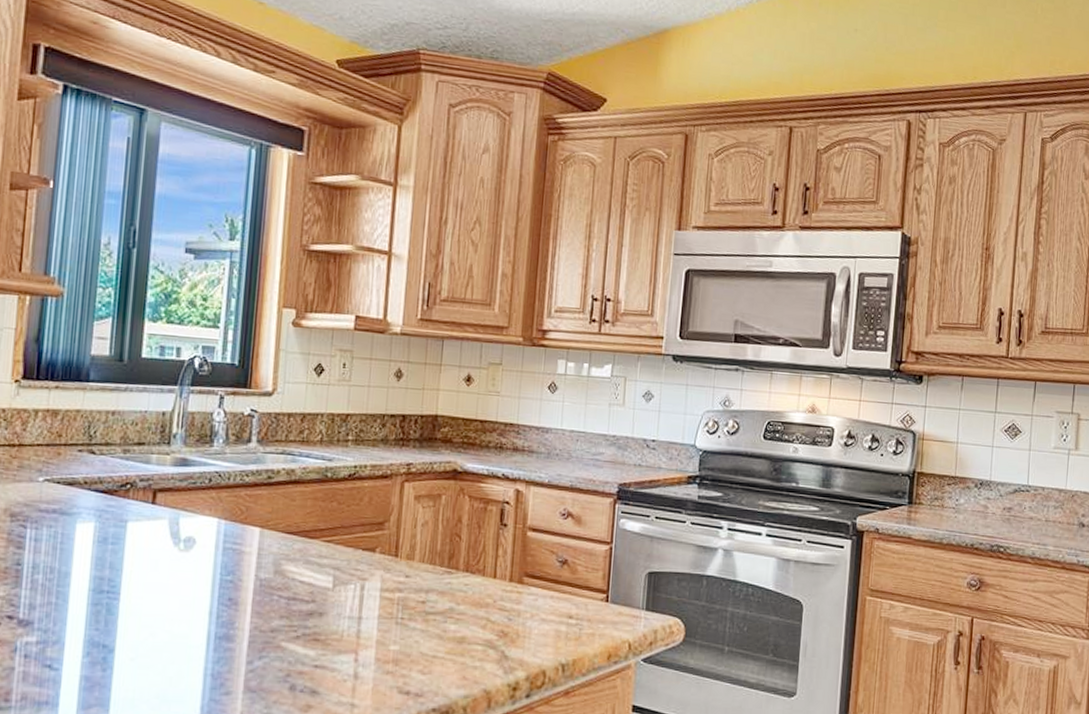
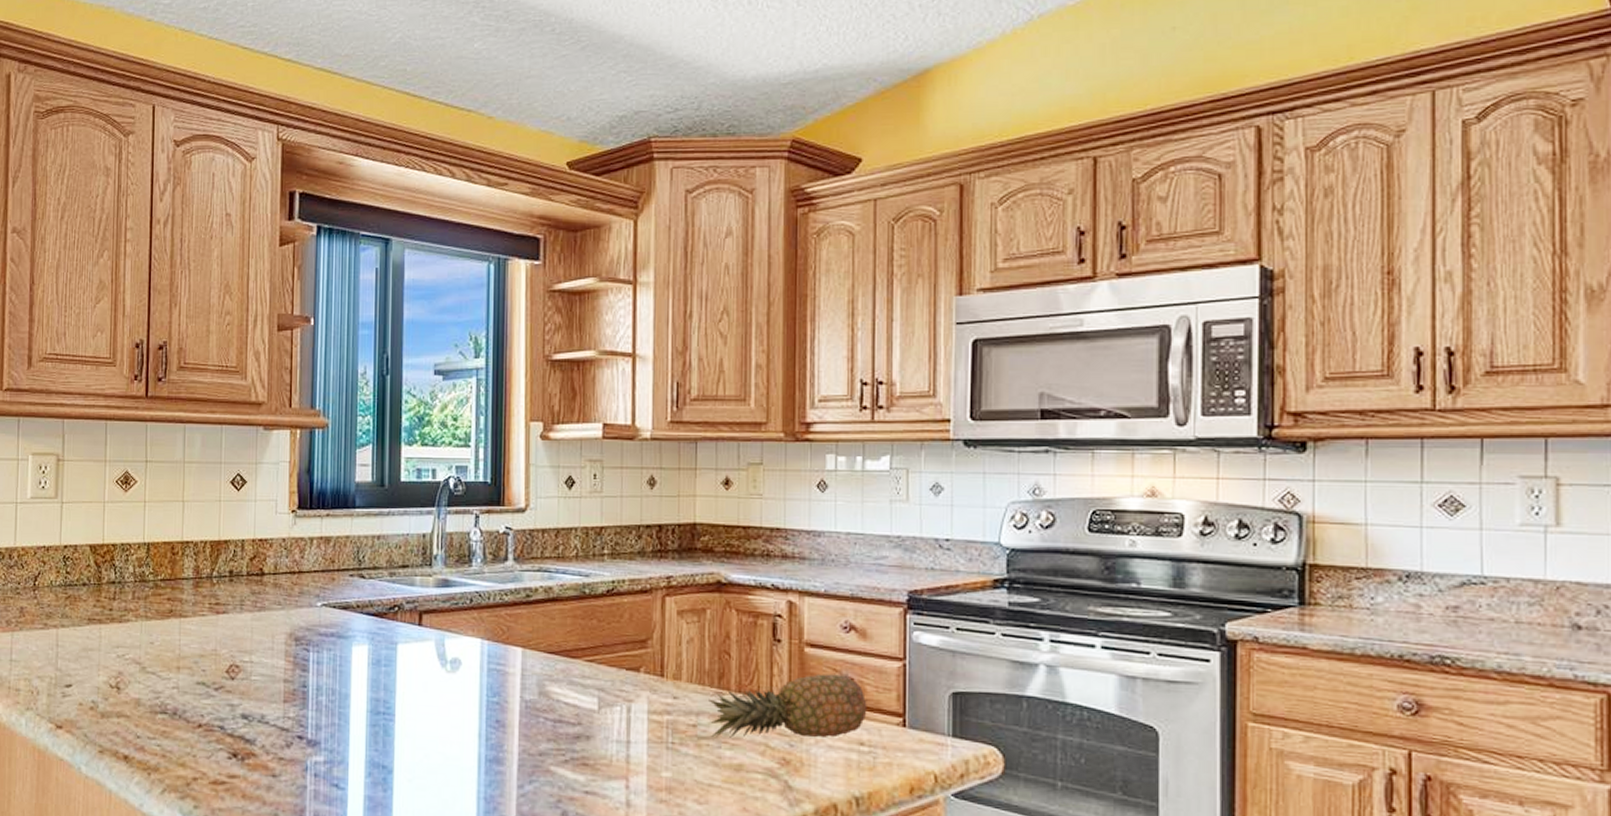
fruit: none [438,555,578,615] -> present [709,673,867,739]

